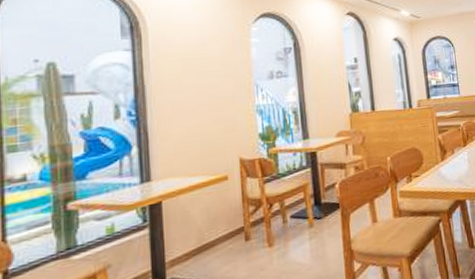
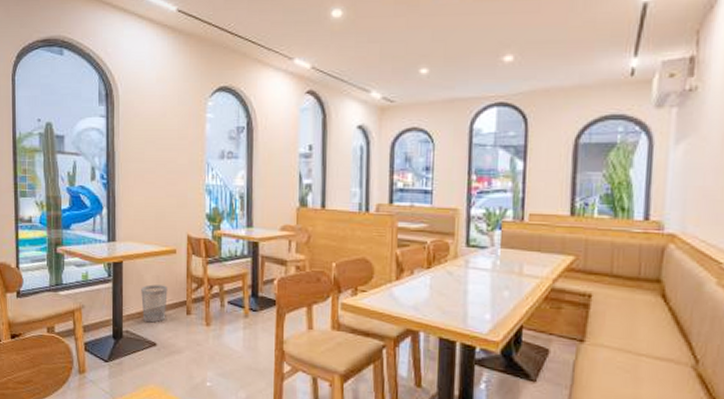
wastebasket: none [188,216,221,262] -> present [141,284,168,323]

